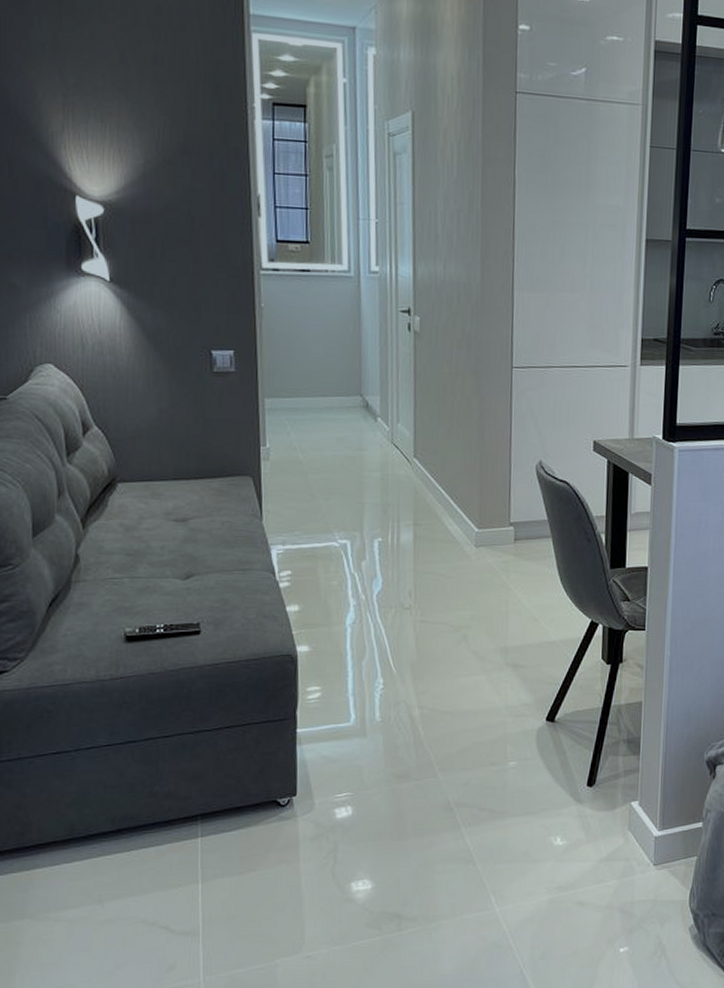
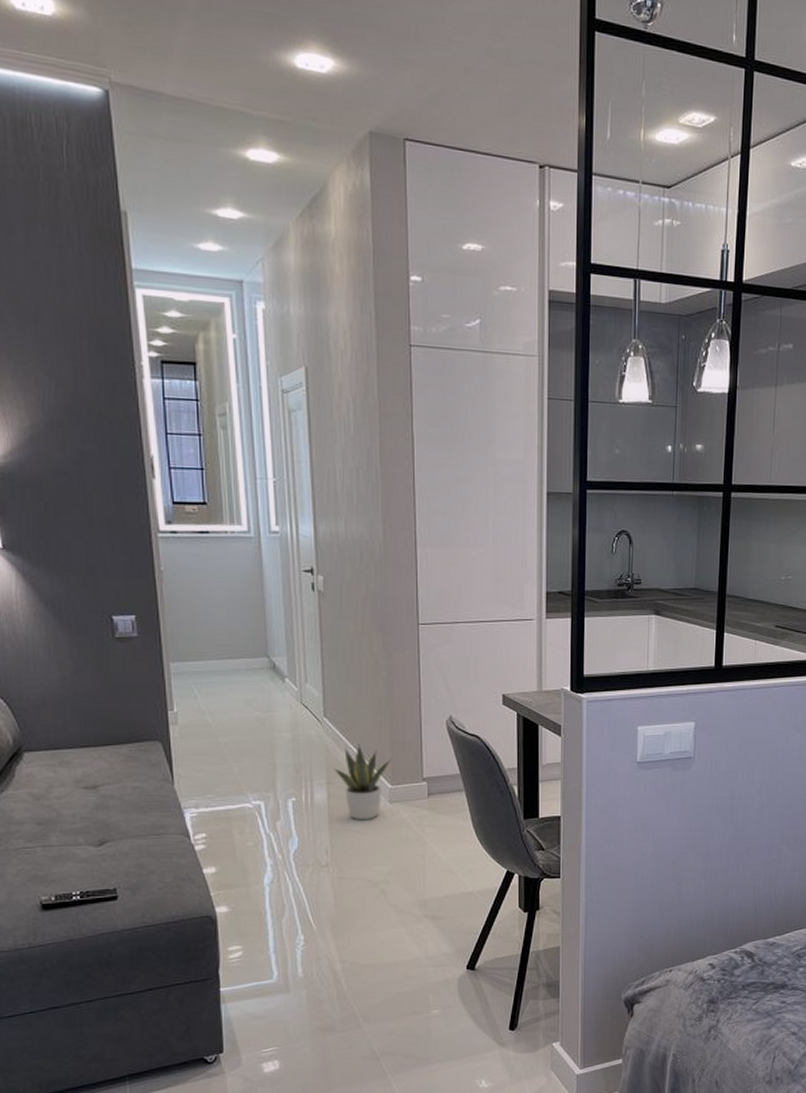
potted plant: none [420,485,481,564] -> present [333,743,393,821]

